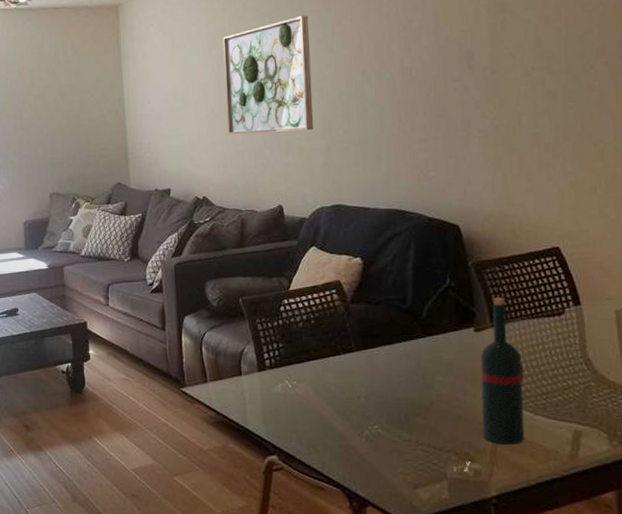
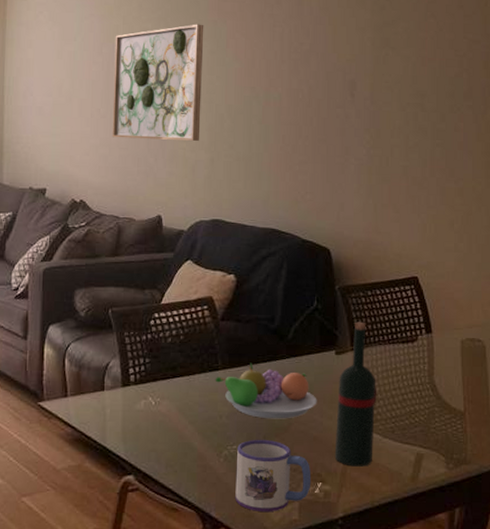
fruit bowl: none [349,343,459,399] -> present [215,362,317,419]
mug: none [378,418,460,490] -> present [235,439,311,511]

